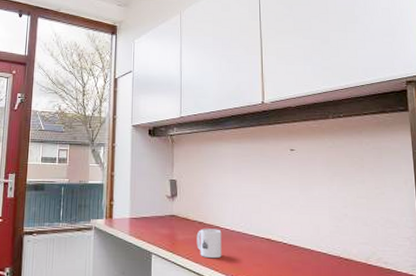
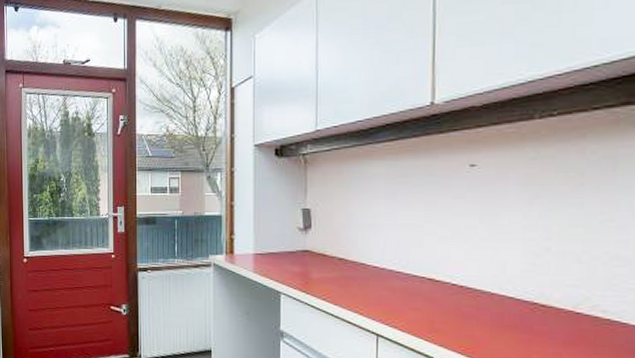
mug: present [196,228,222,259] -> none [335,265,368,301]

